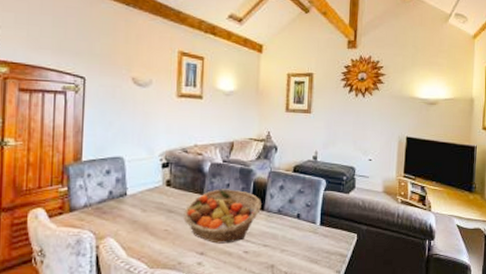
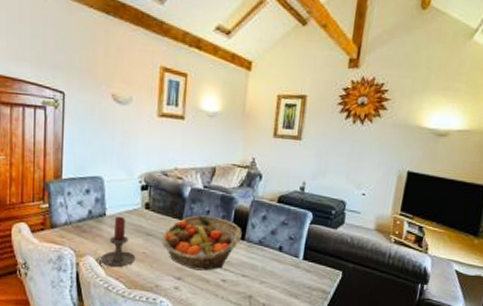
candle holder: none [114,195,158,248] -> present [94,216,136,268]

